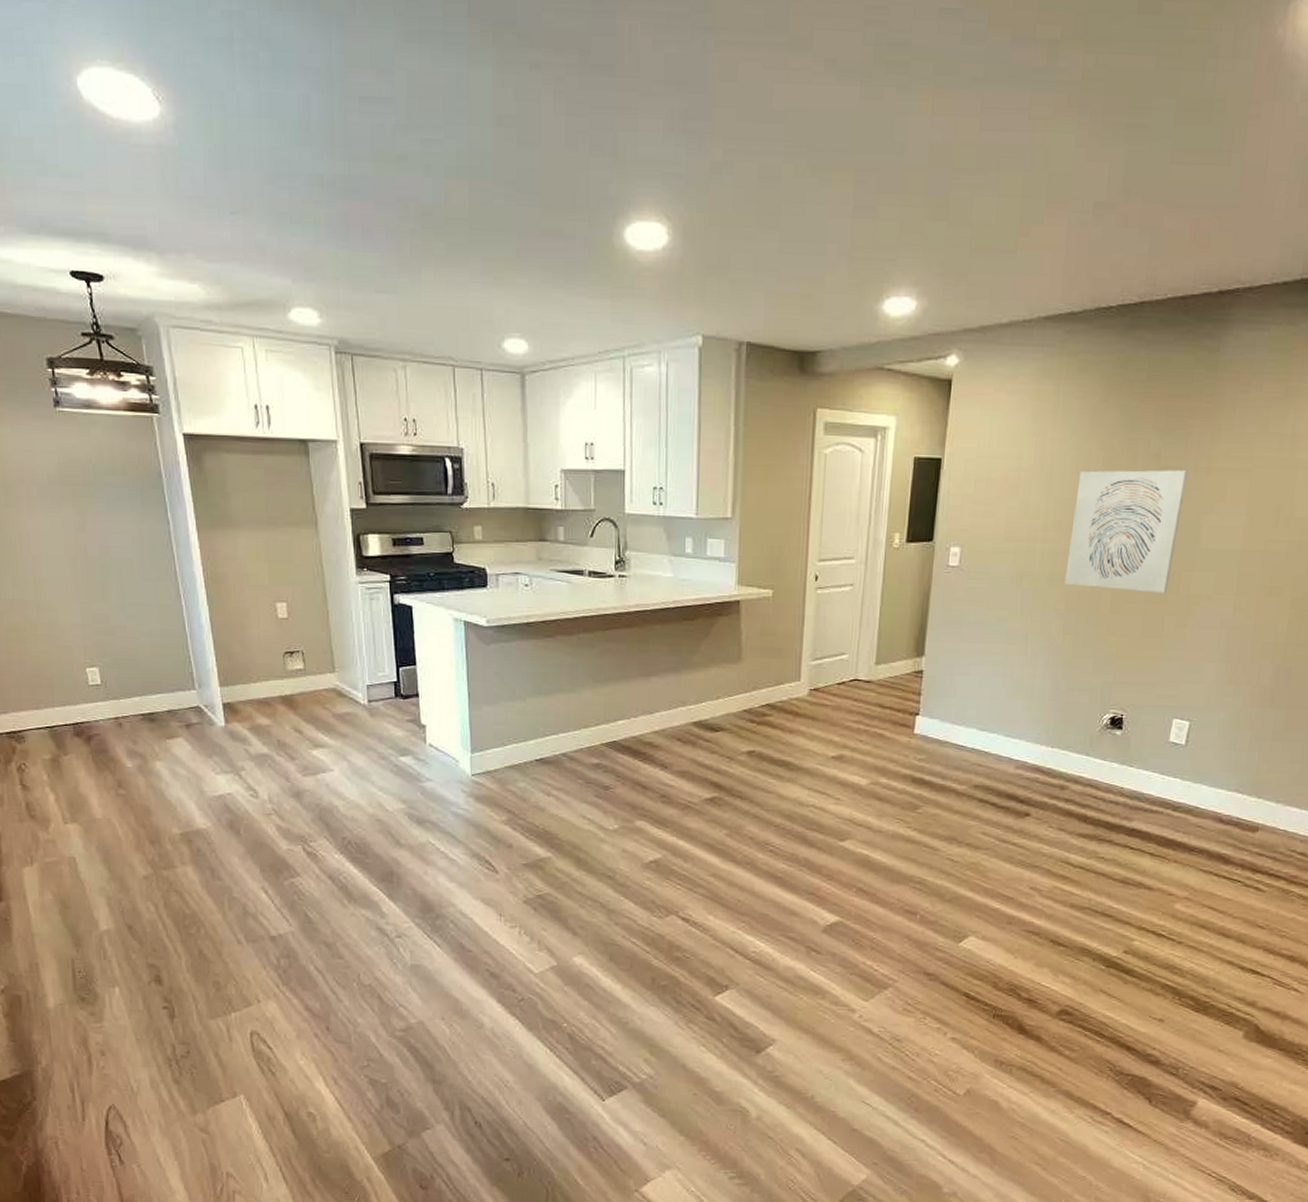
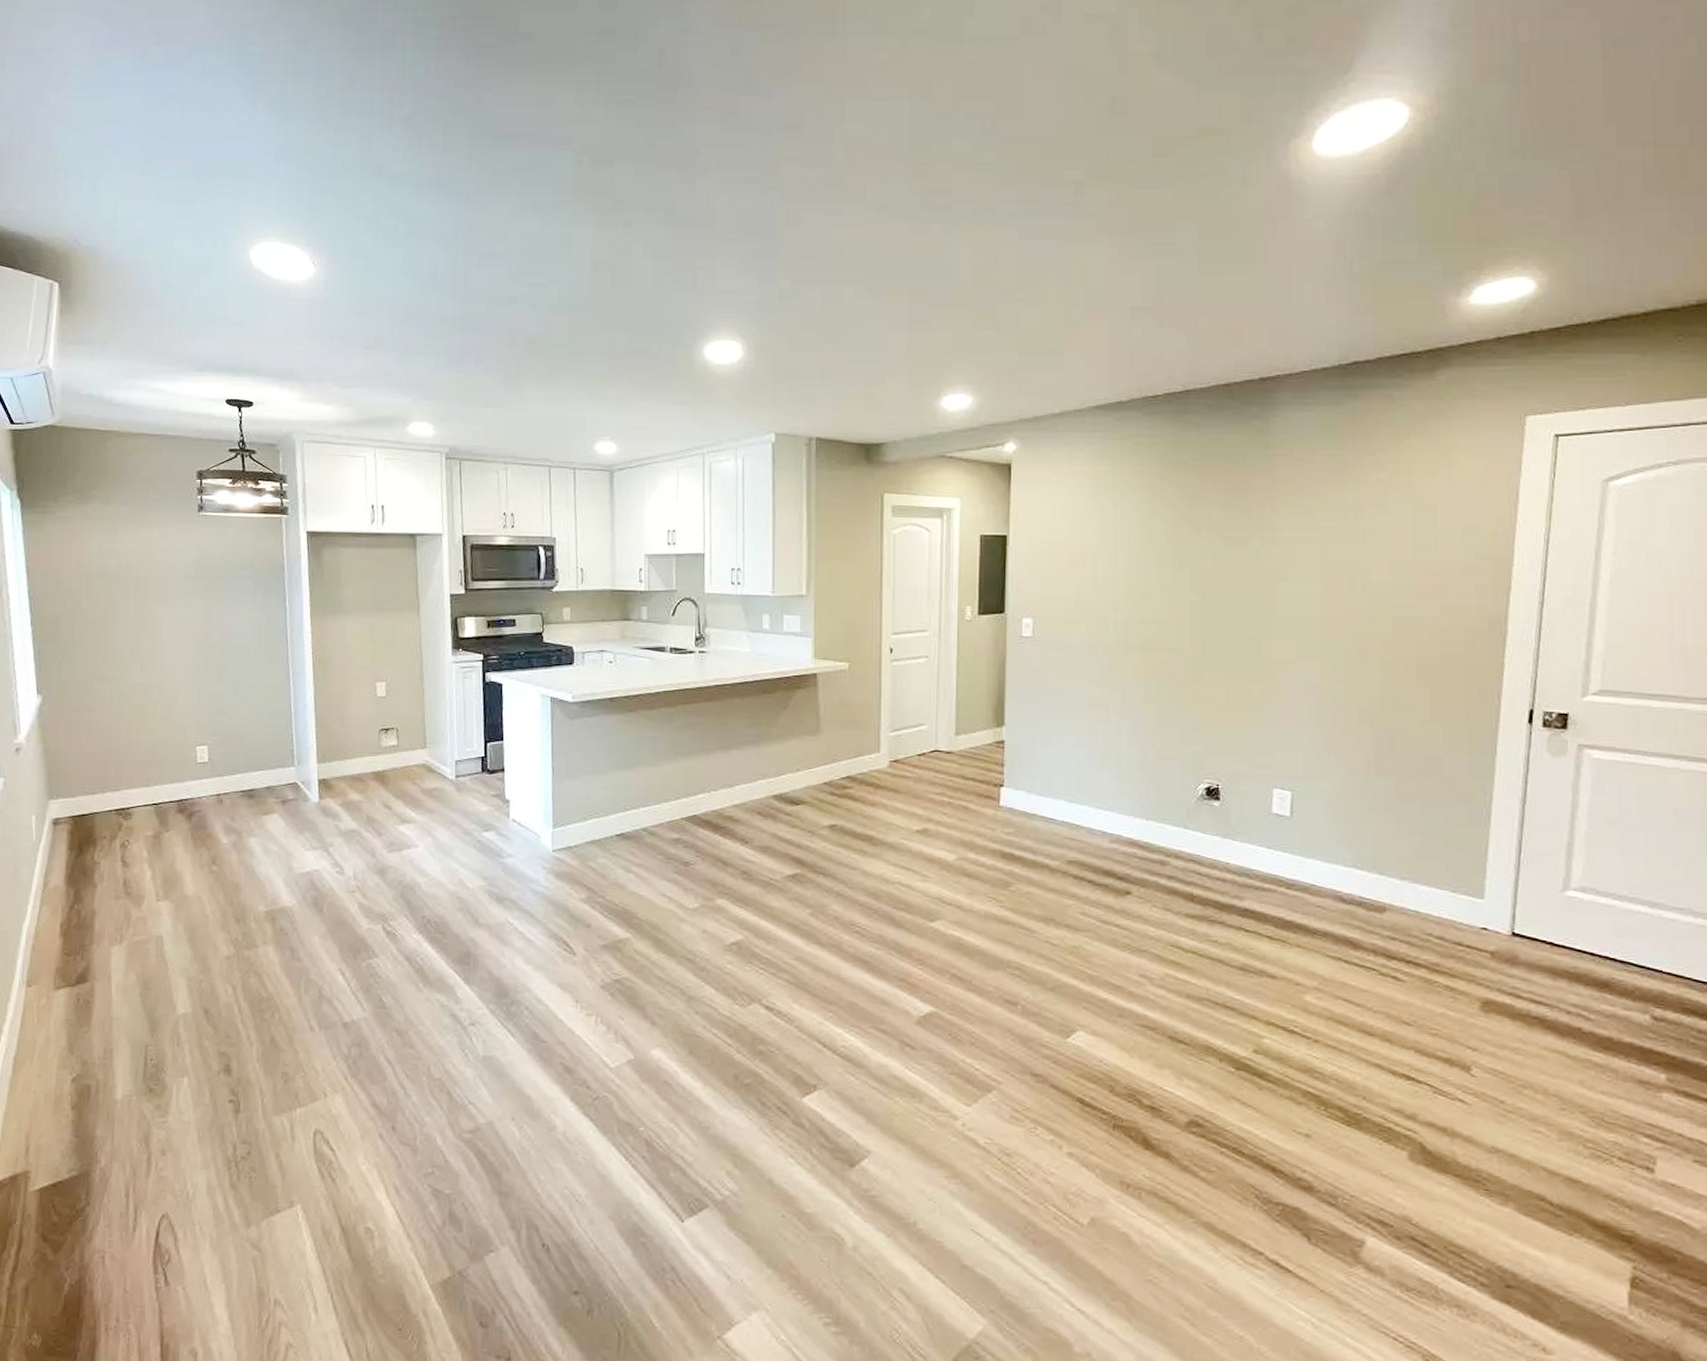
wall art: present [1064,470,1188,594] -> none [1141,540,1254,660]

